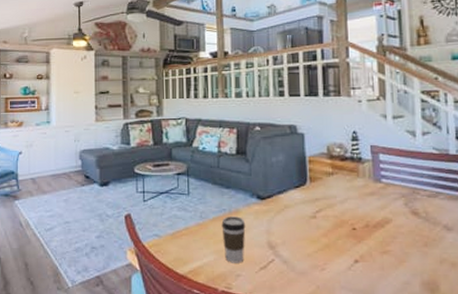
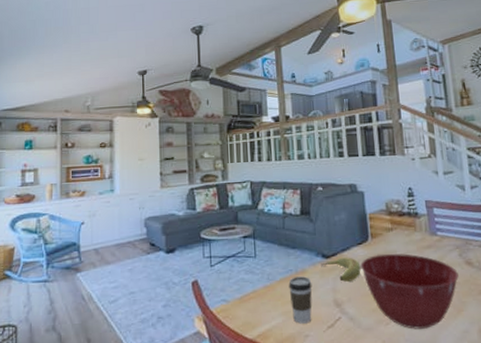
banana: none [255,200,298,224] -> present [321,257,361,282]
mixing bowl: none [297,198,403,277] -> present [360,253,459,329]

